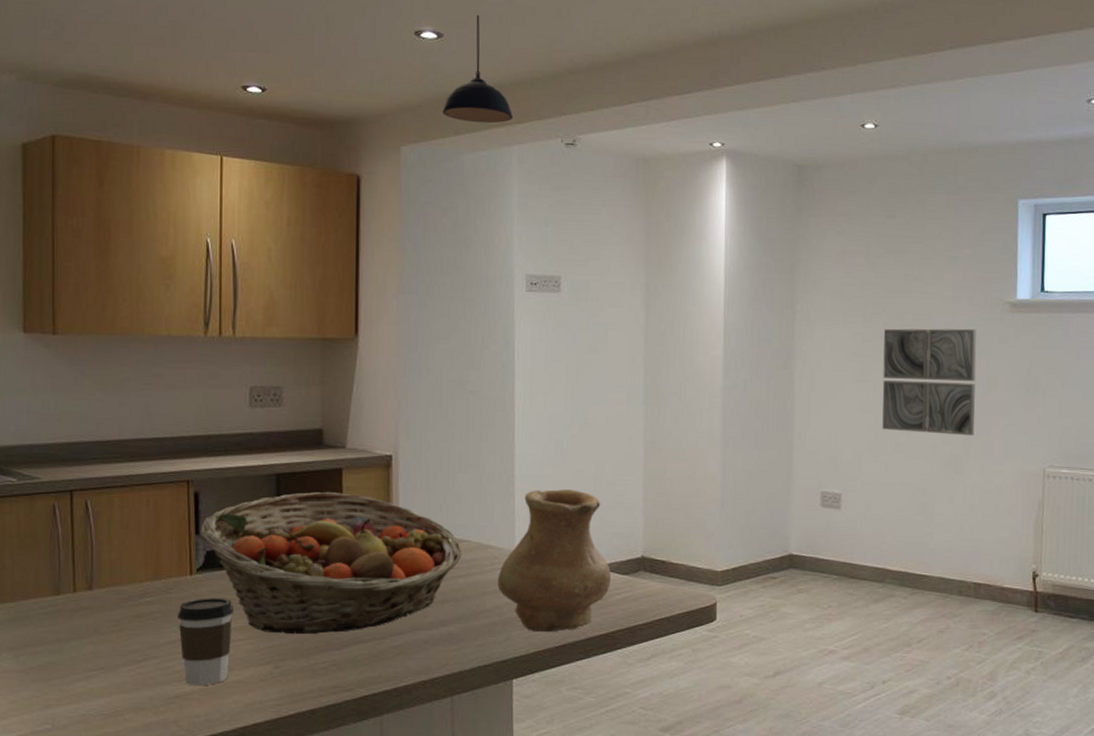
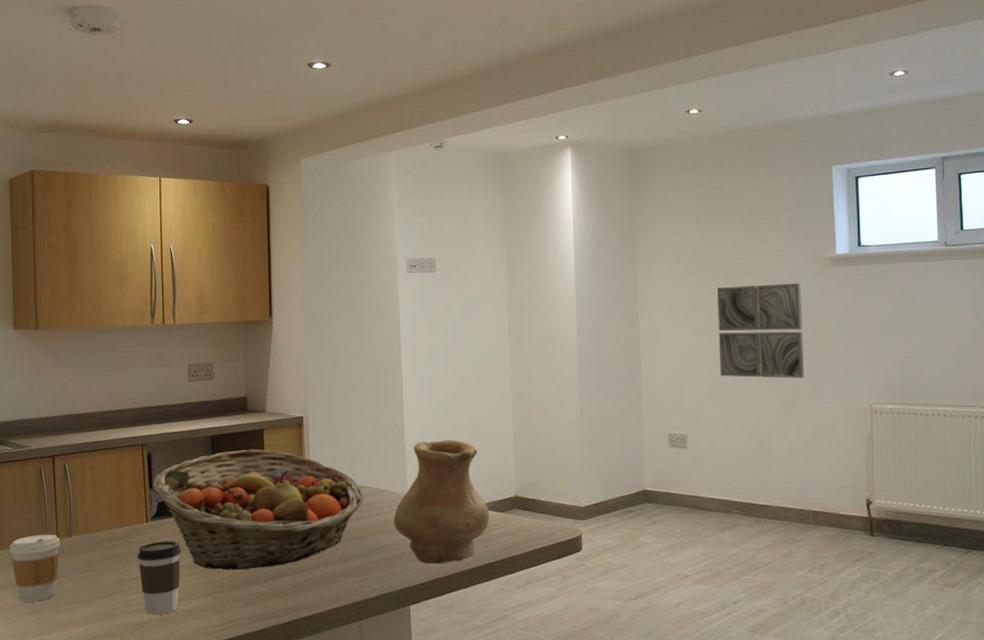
coffee cup: none [10,586,78,668] -> present [9,534,61,602]
pendant light: present [443,14,513,124] -> none [333,45,390,135]

